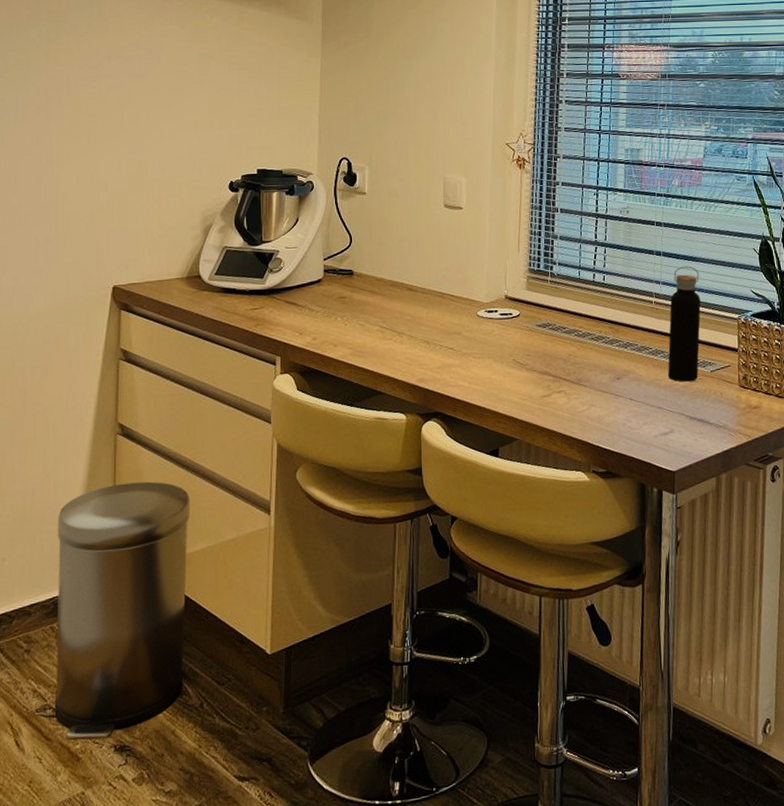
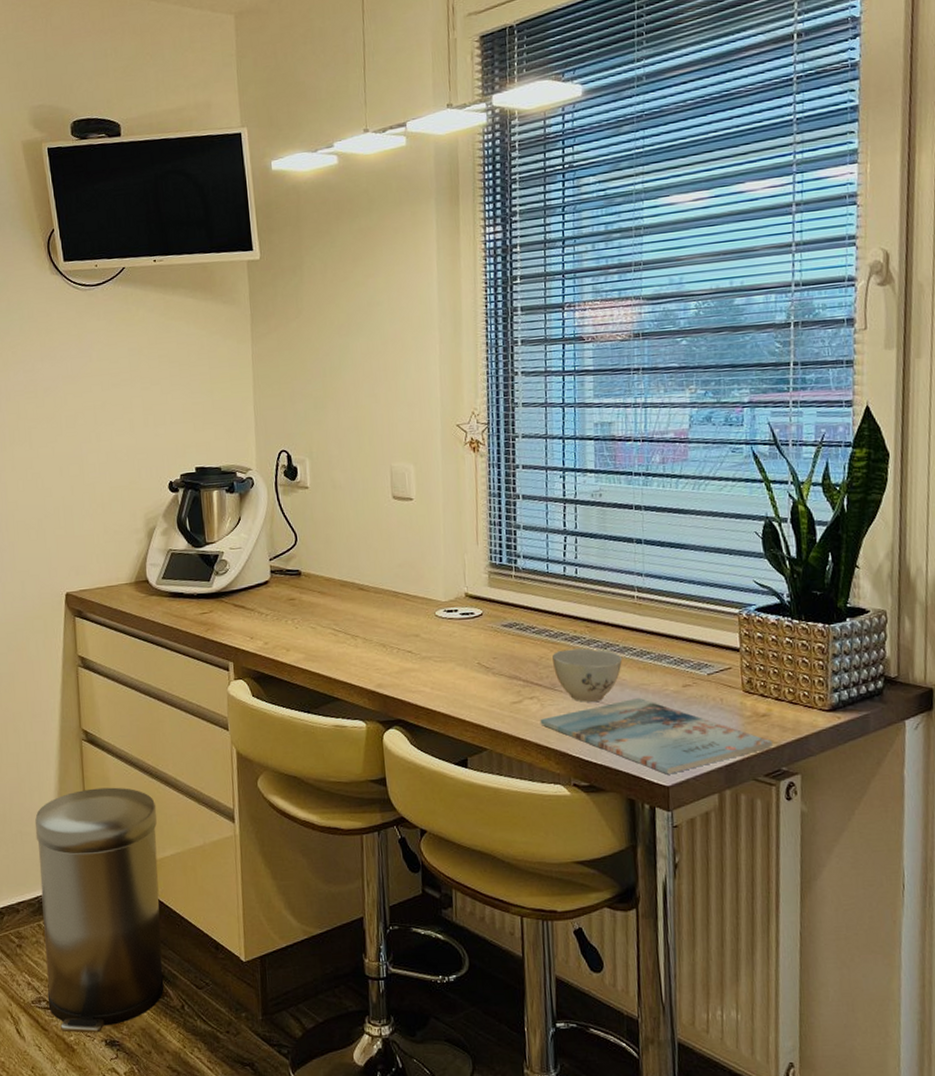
magazine: none [566,391,762,461] -> present [539,697,774,775]
teacup: none [580,347,640,396] -> present [552,648,623,702]
water bottle: present [668,266,701,382] -> none [655,554,693,687]

